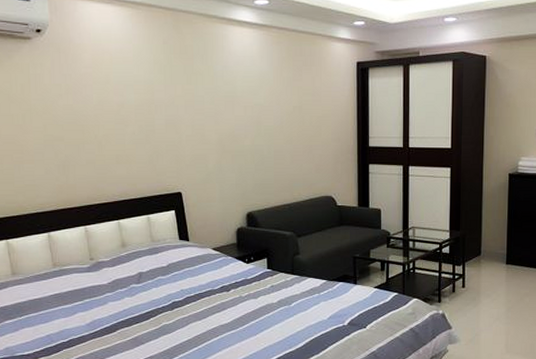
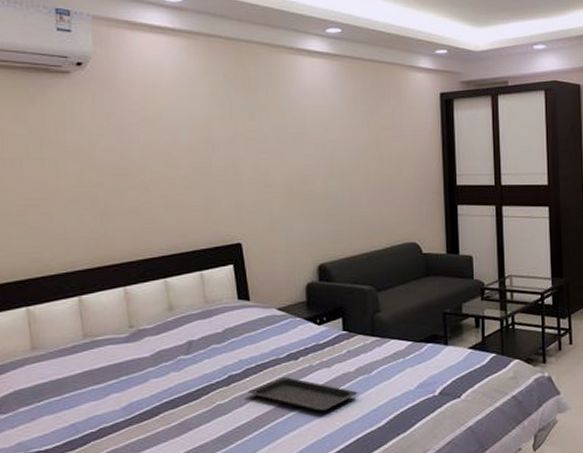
serving tray: none [188,305,280,335] -> present [248,377,358,412]

